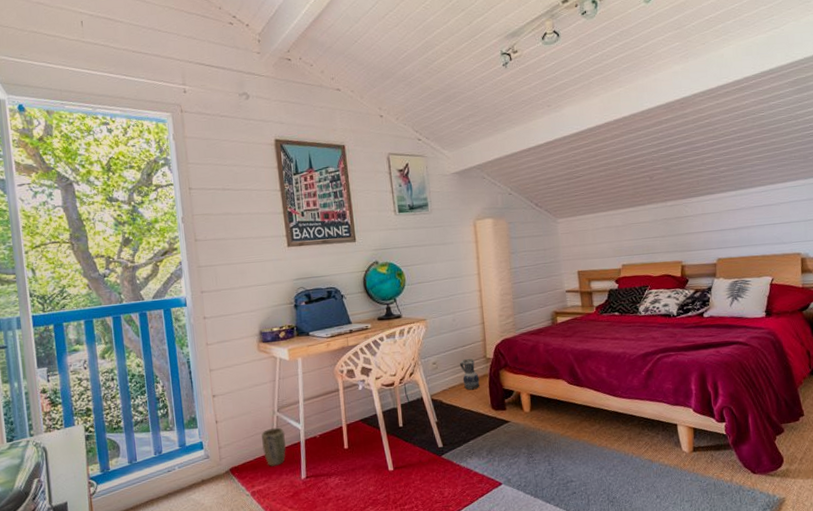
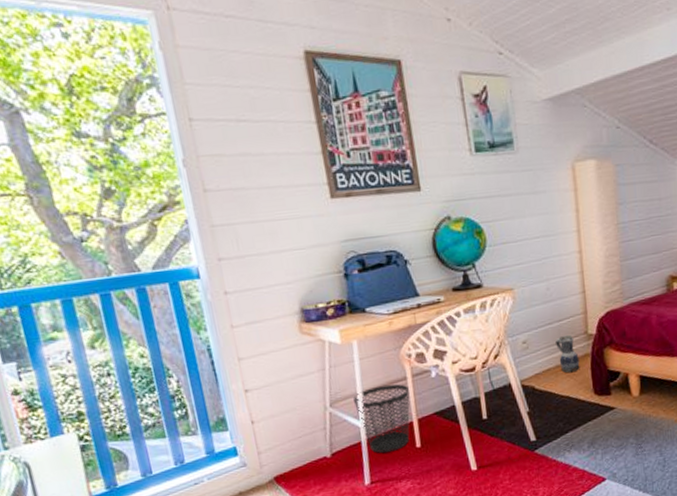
plant pot: present [261,427,286,466] -> none [311,425,344,472]
wastebasket: none [296,394,341,452] -> present [353,384,410,453]

